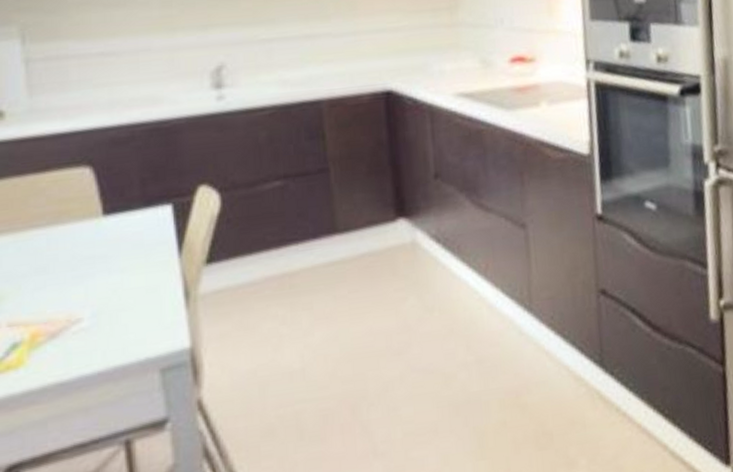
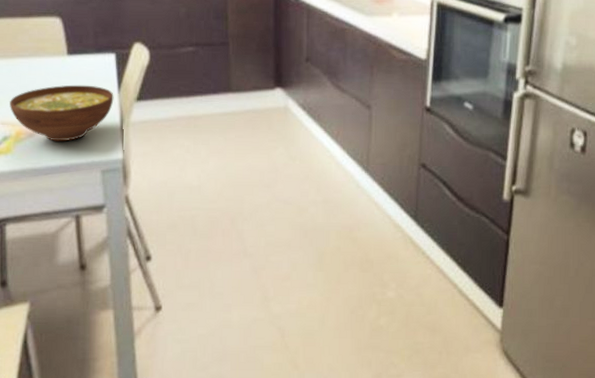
bowl: none [18,251,174,340] -> present [9,85,114,142]

